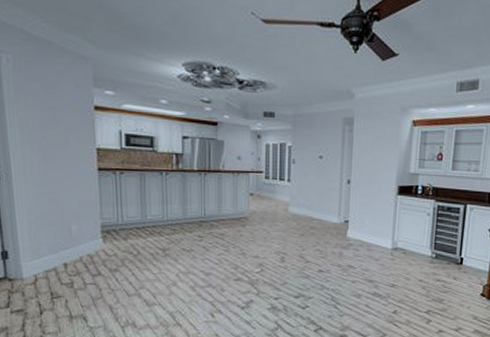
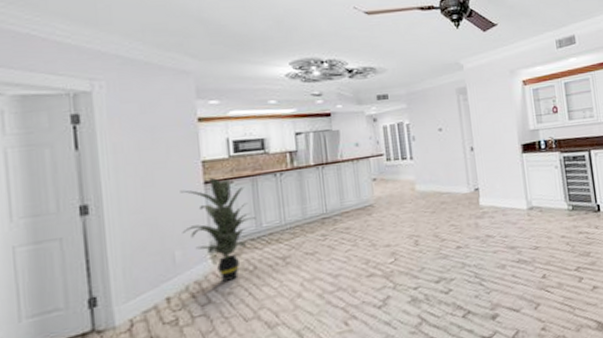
indoor plant: none [77,165,142,260] -> present [180,177,256,282]

